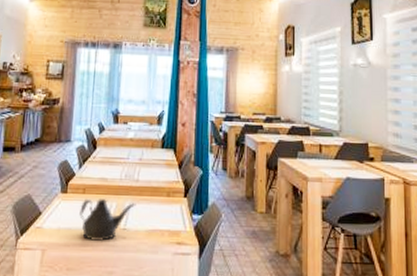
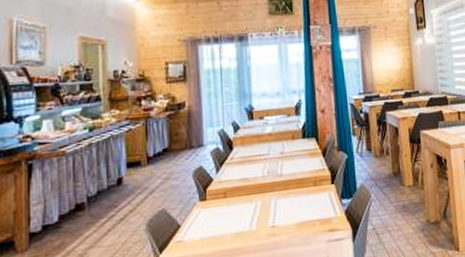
teapot: present [79,198,136,242] -> none [222,198,283,245]

